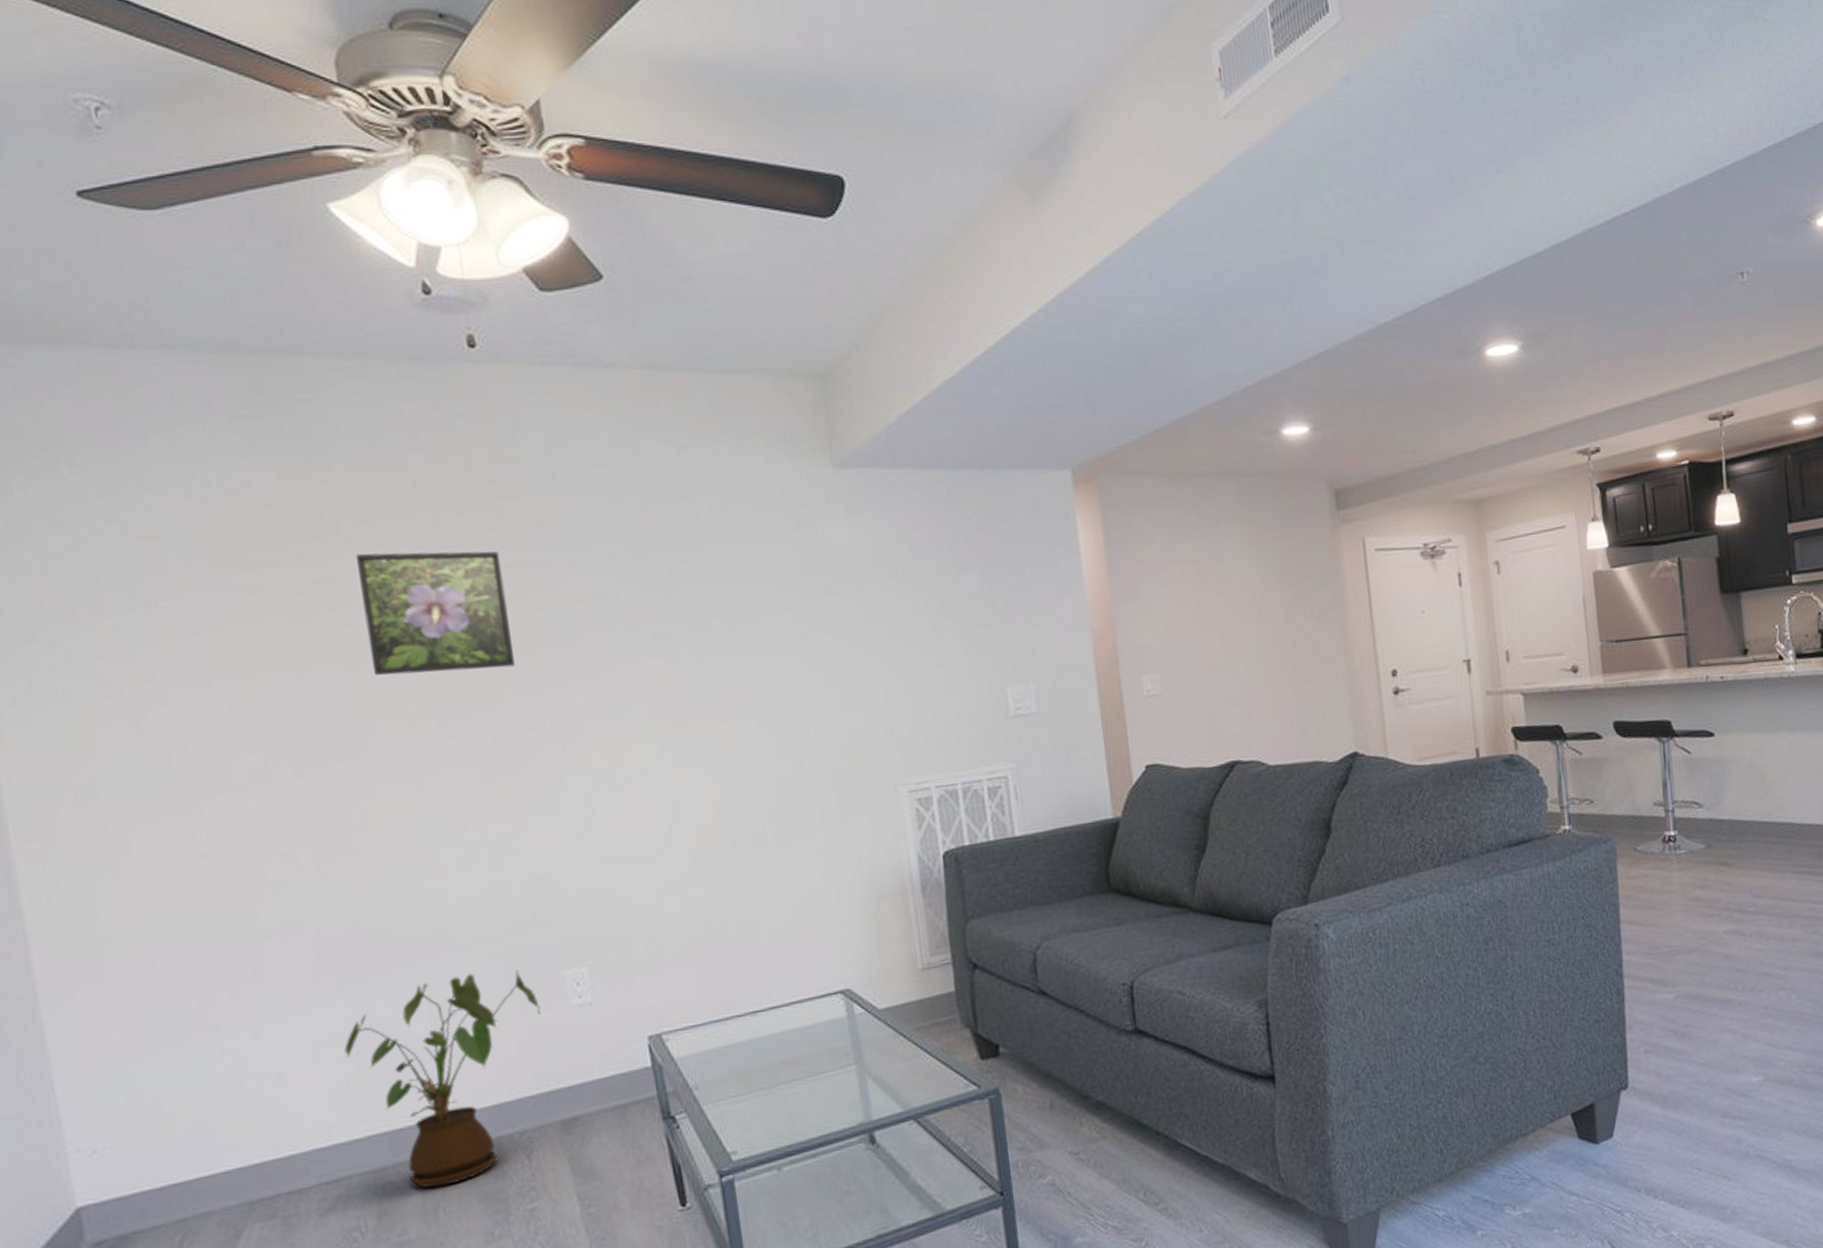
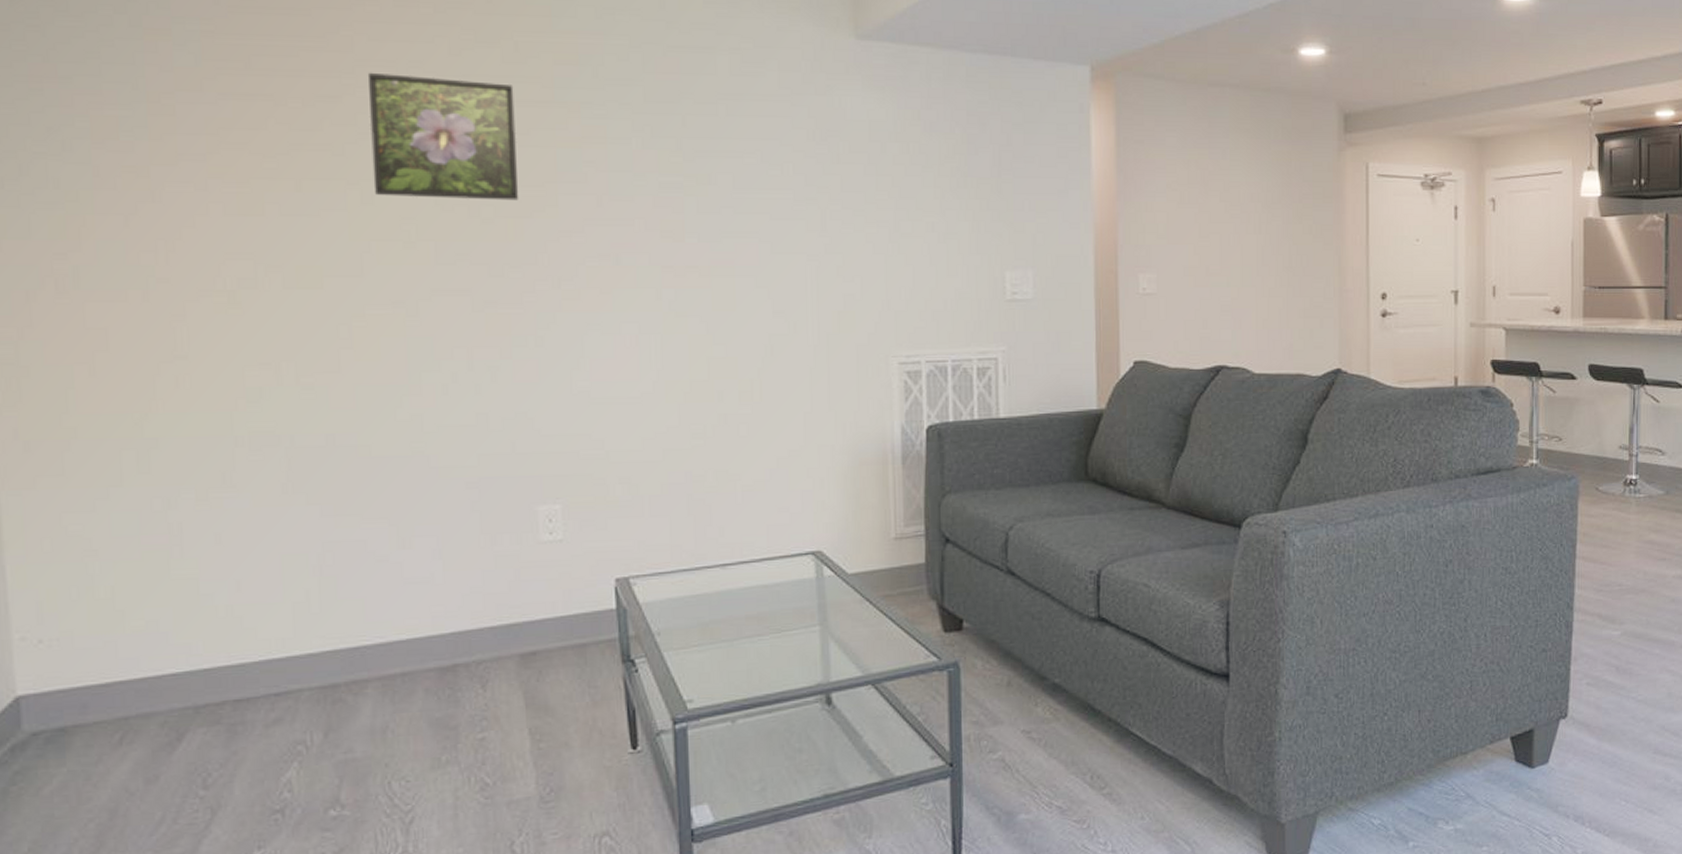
house plant: present [344,970,541,1189] -> none [307,500,510,709]

